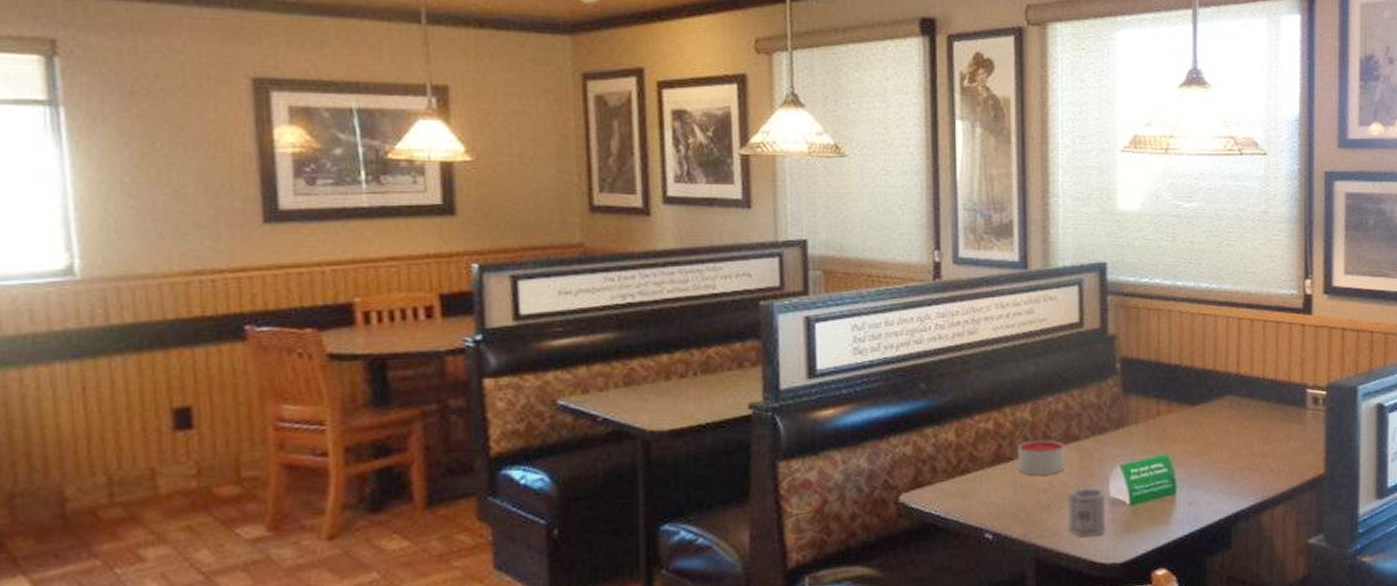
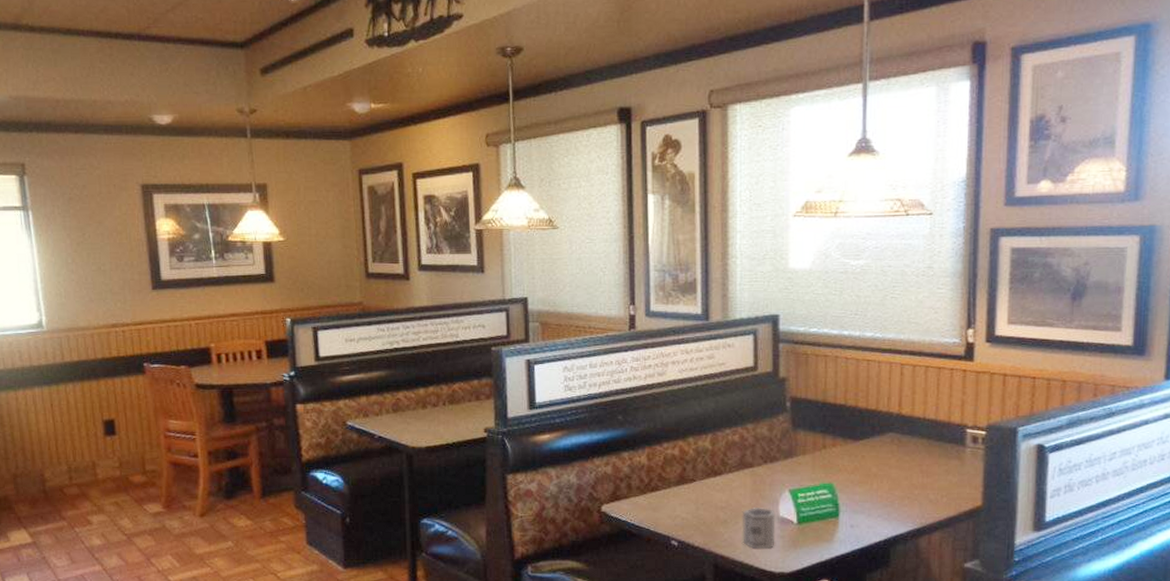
candle: present [1018,439,1064,476] -> none [700,465,740,496]

